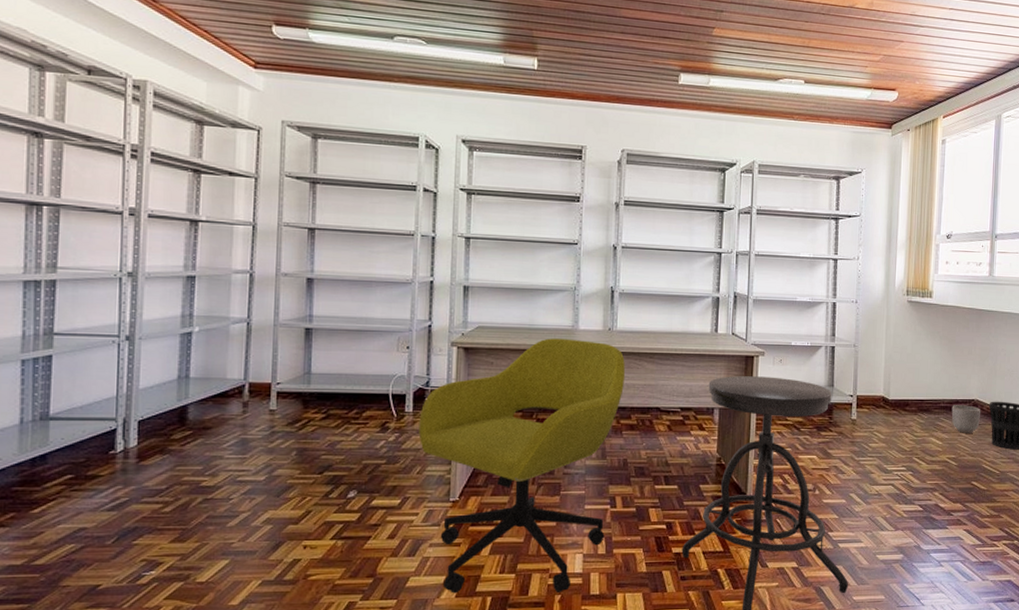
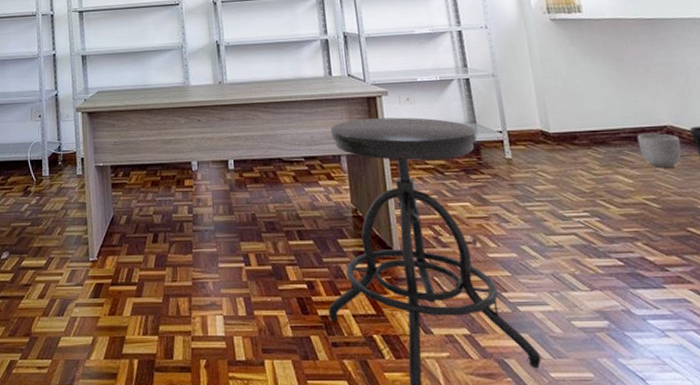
office chair: present [418,338,625,594] -> none [55,95,243,357]

